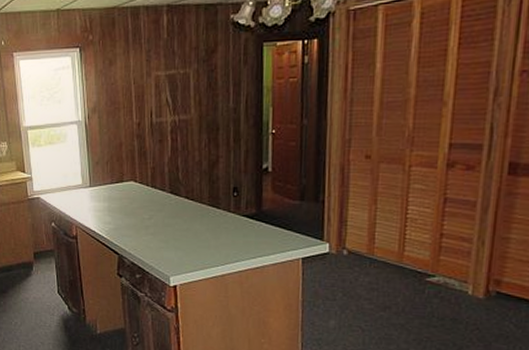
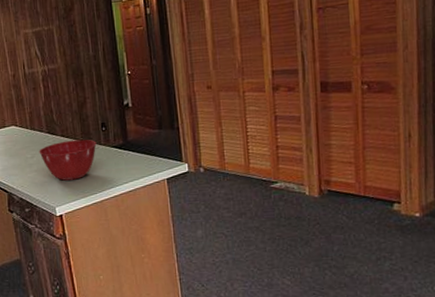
mixing bowl: none [158,203,225,249] -> present [39,139,97,181]

